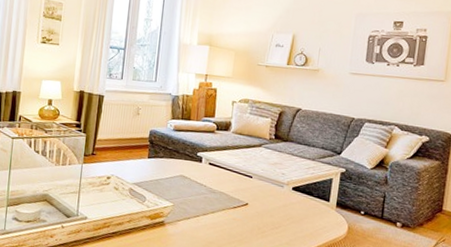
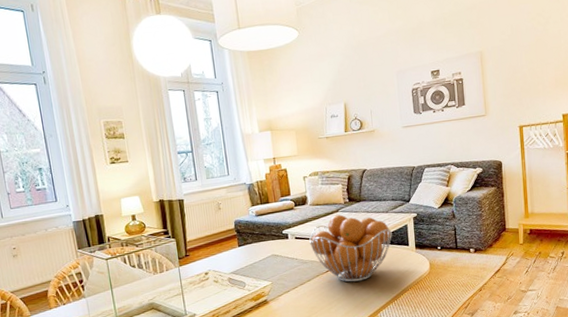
fruit basket: none [223,149,314,228] -> present [309,214,392,282]

